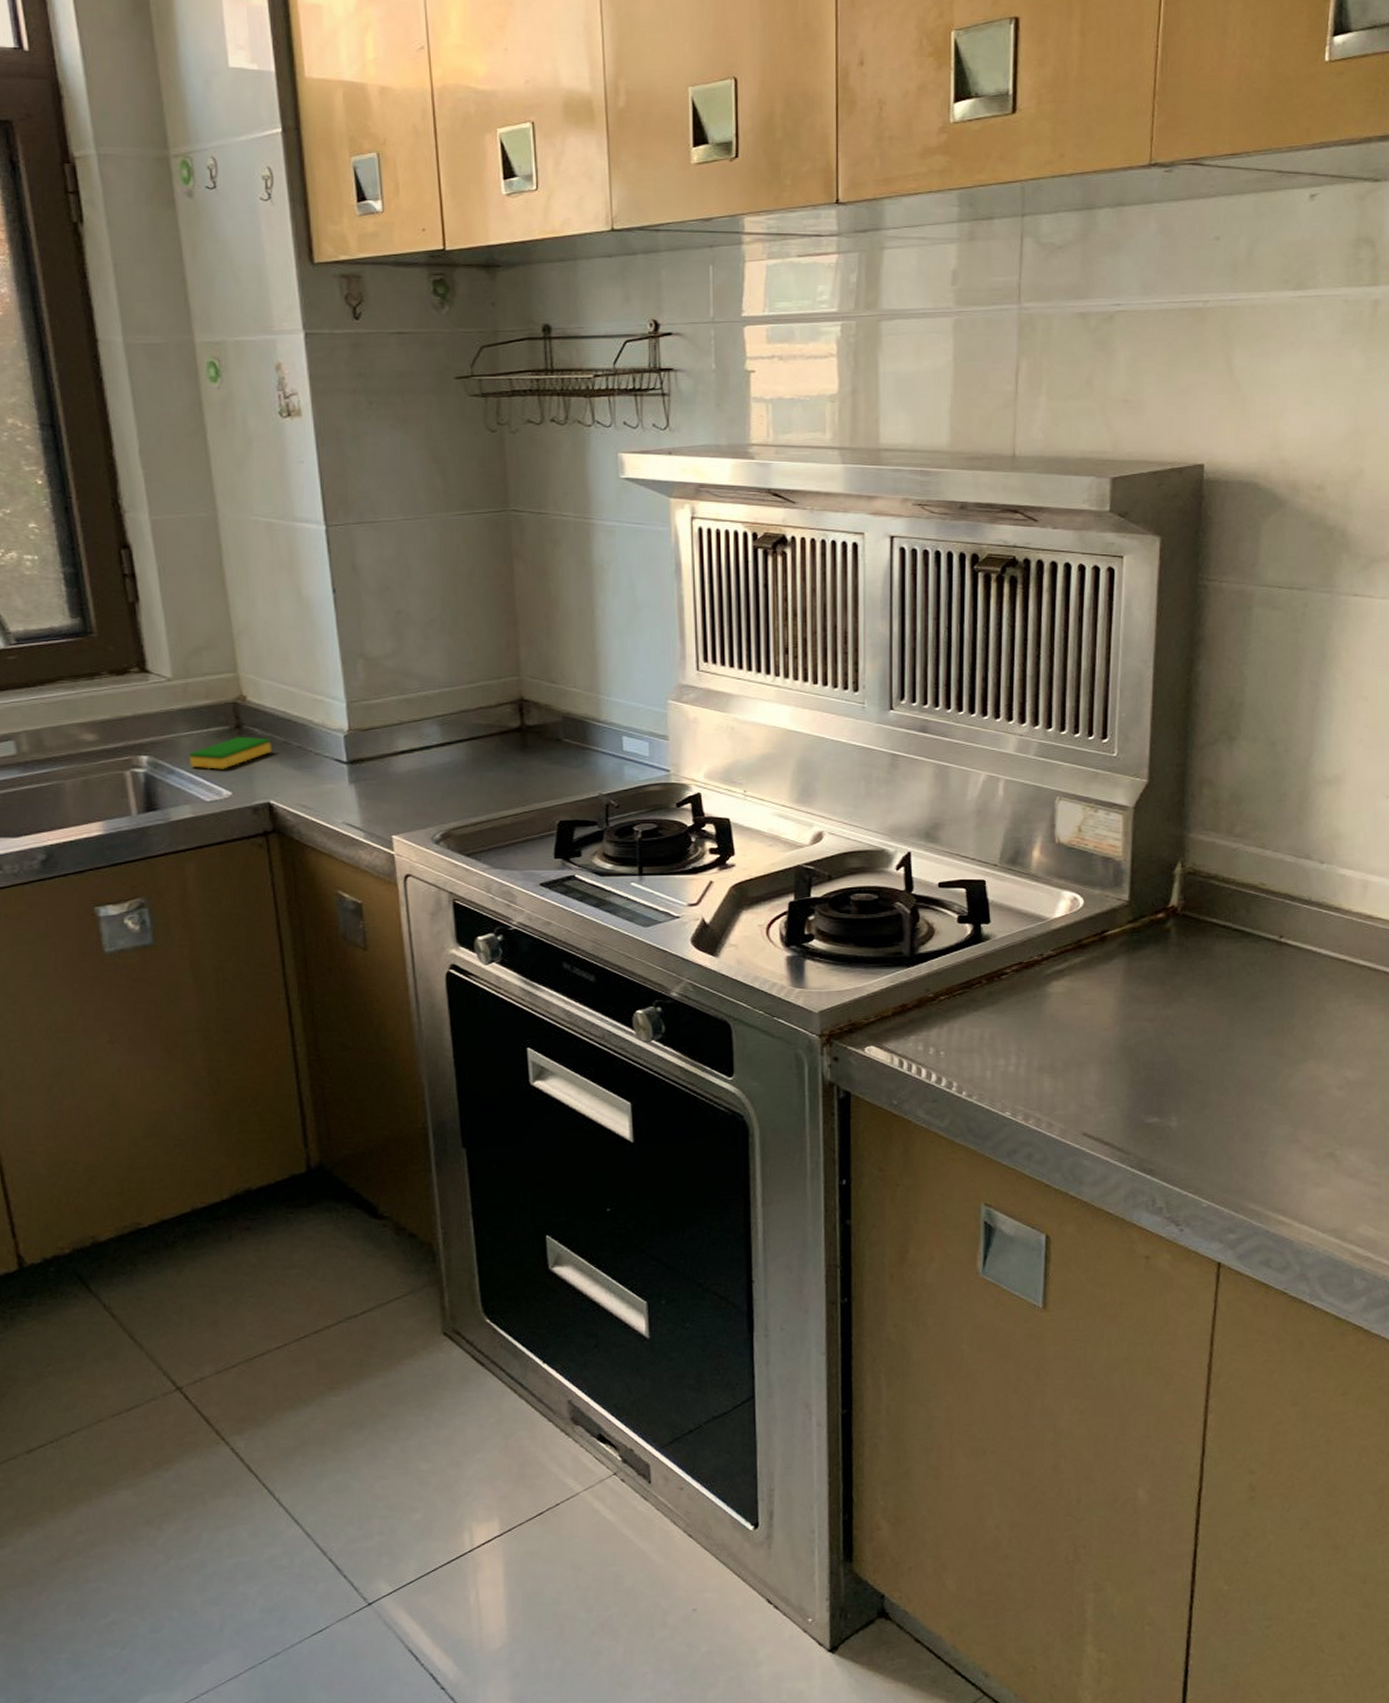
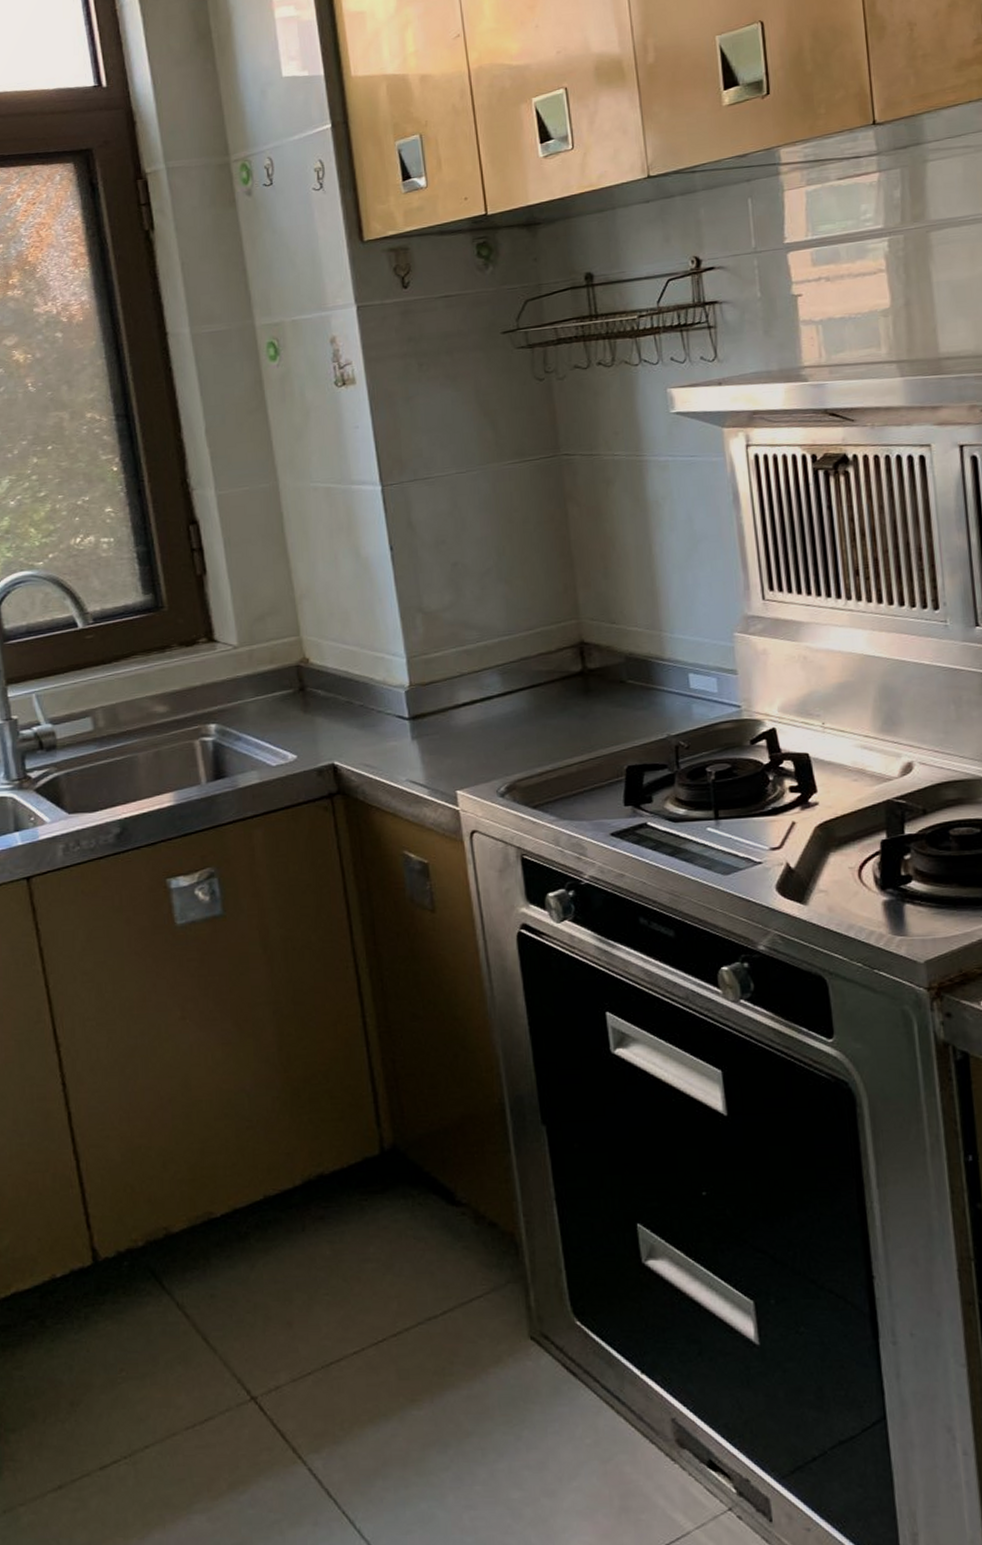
dish sponge: present [189,736,272,770] -> none [255,698,335,734]

